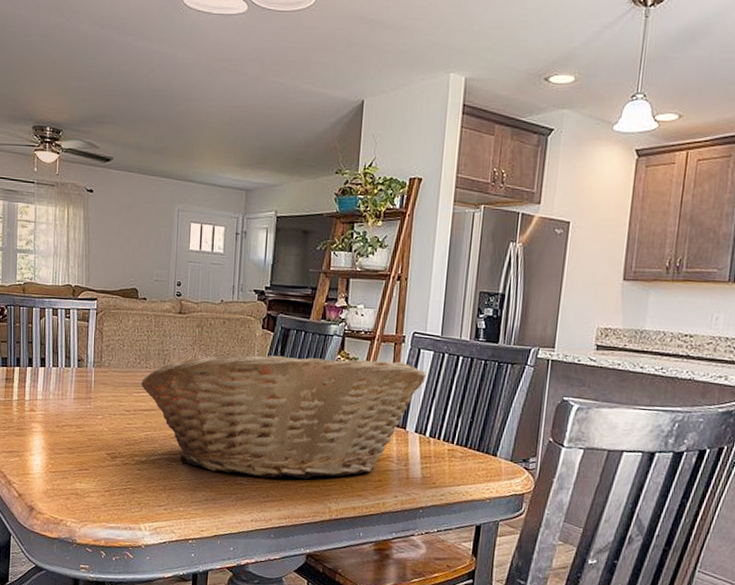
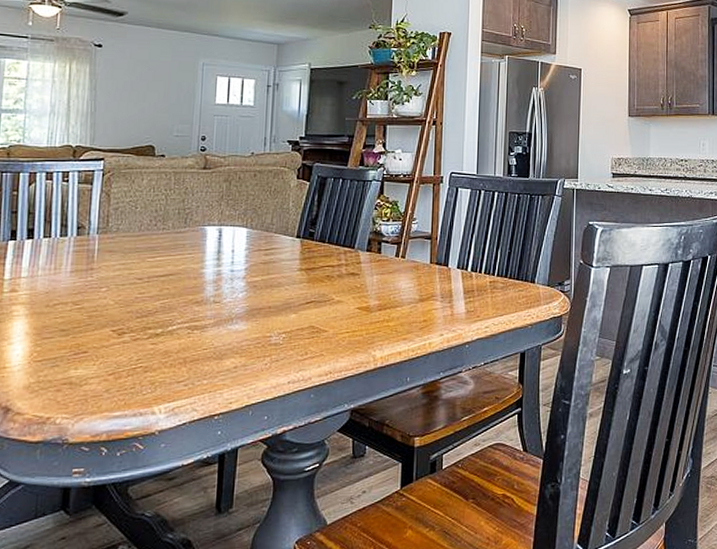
fruit basket: present [141,355,427,479] -> none [157,201,465,334]

